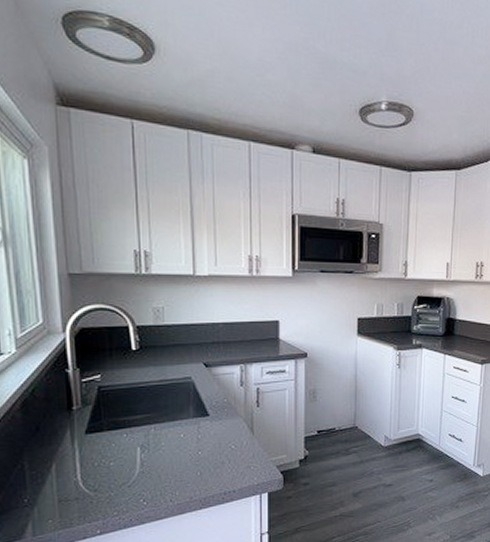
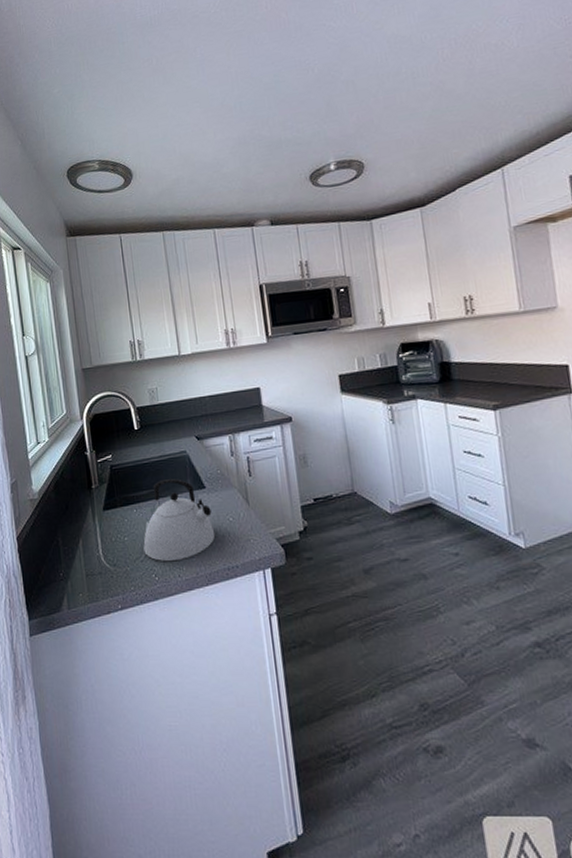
kettle: none [132,404,215,487] -> present [143,478,216,562]

